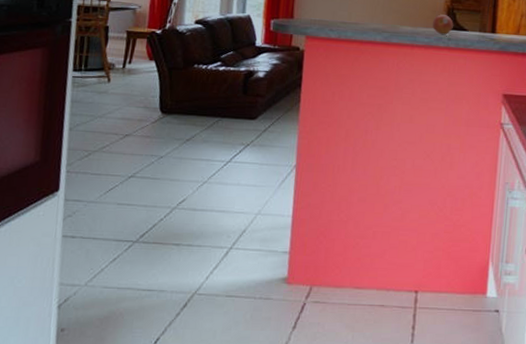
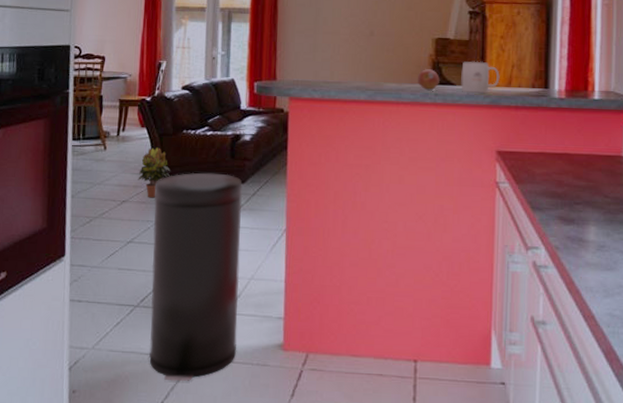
potted plant: none [143,80,179,133] -> present [138,146,170,198]
pedal bin: none [146,108,254,317] -> present [148,172,243,382]
mug: none [473,9,510,40] -> present [461,61,500,93]

